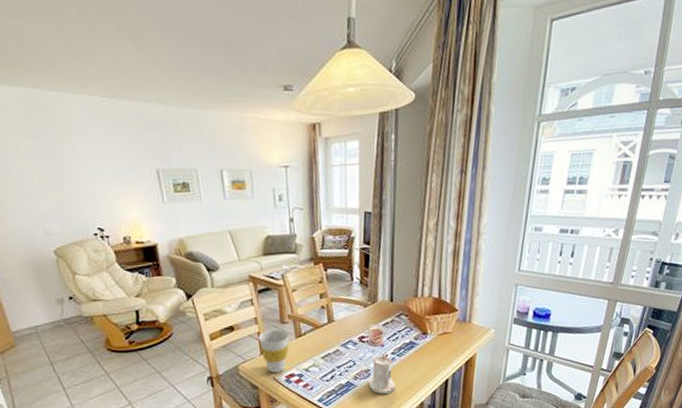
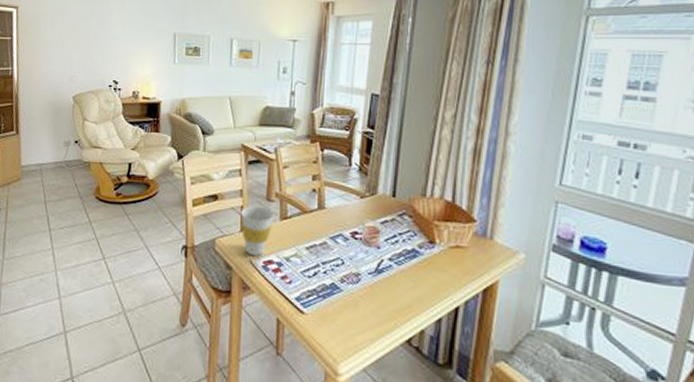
candle: present [368,355,396,394] -> none [356,259,391,309]

